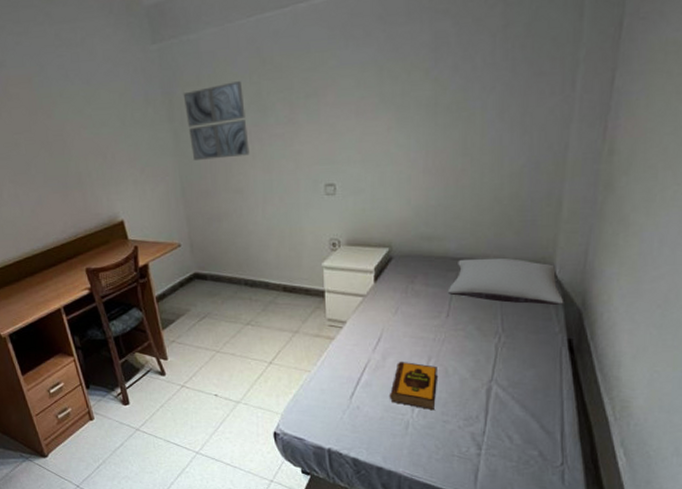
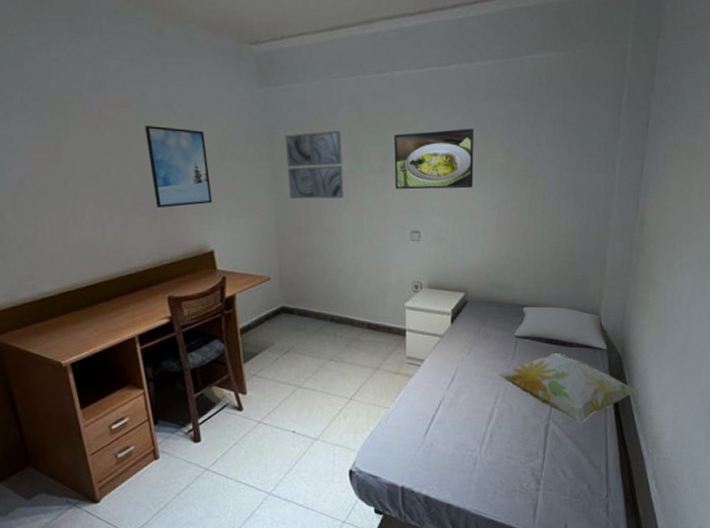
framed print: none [46,98,118,183] -> present [145,126,213,208]
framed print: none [300,58,395,139] -> present [393,128,474,190]
hardback book: present [389,361,437,409] -> none [460,399,503,446]
decorative pillow: none [430,310,605,386] -> present [498,353,640,424]

